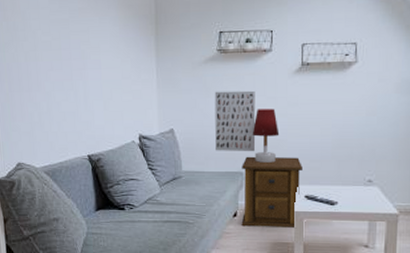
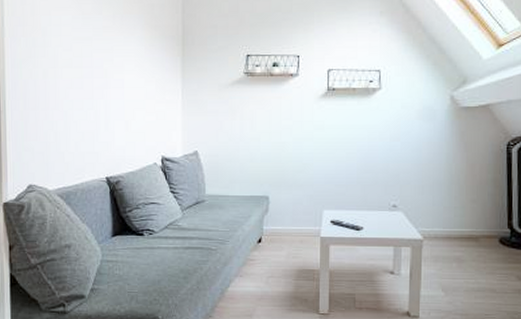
wall art: present [214,90,256,152] -> none [241,114,282,176]
side table: present [241,156,302,229] -> none [266,180,328,255]
table lamp: present [252,109,280,163] -> none [278,132,306,187]

